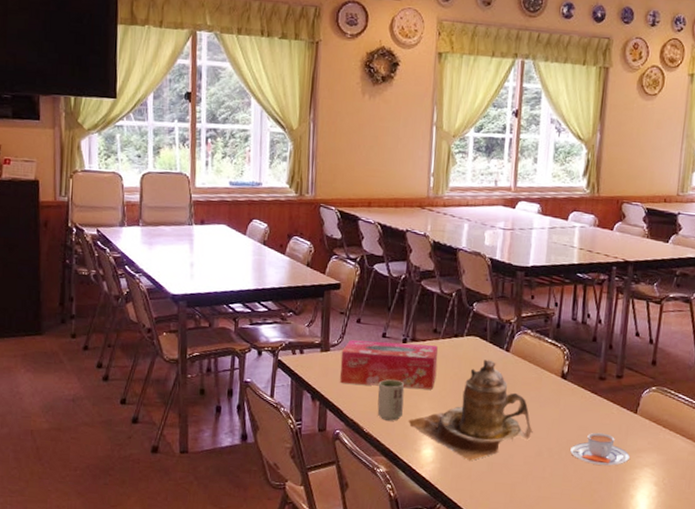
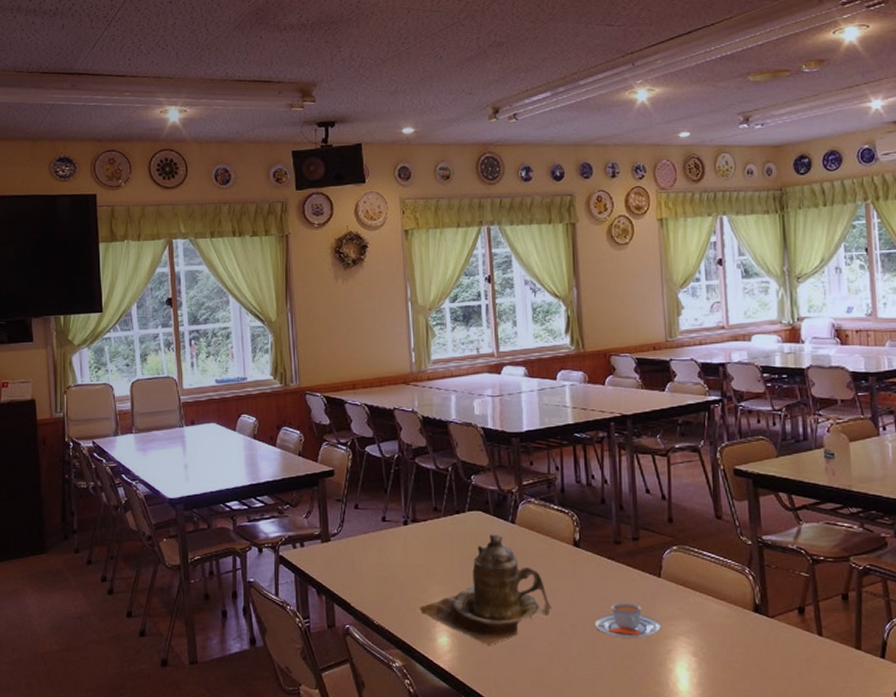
tissue box: present [340,340,438,390] -> none [342,524,443,573]
cup: present [377,379,405,421] -> none [383,565,413,610]

